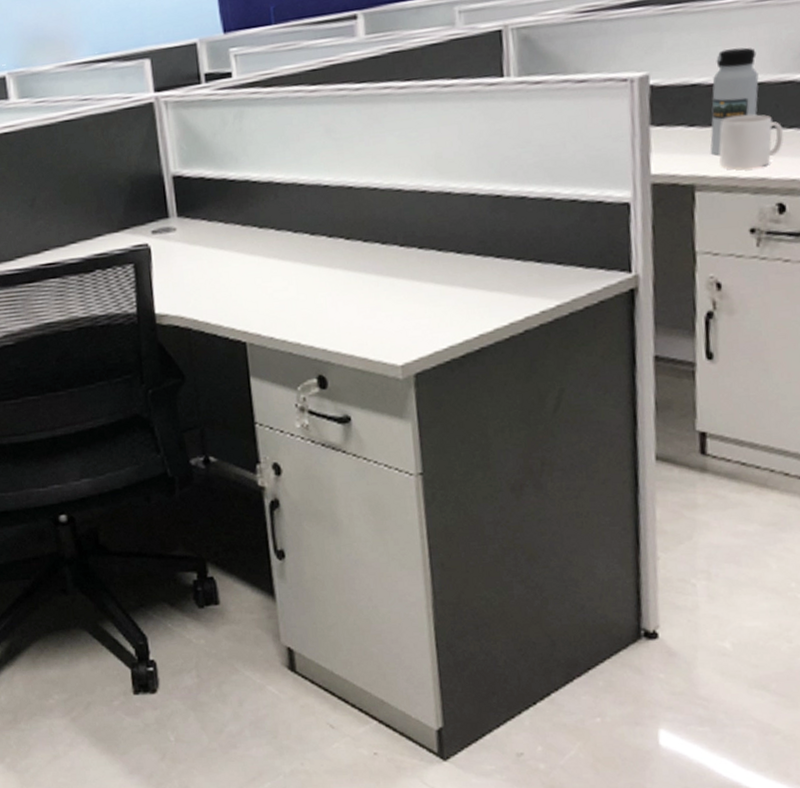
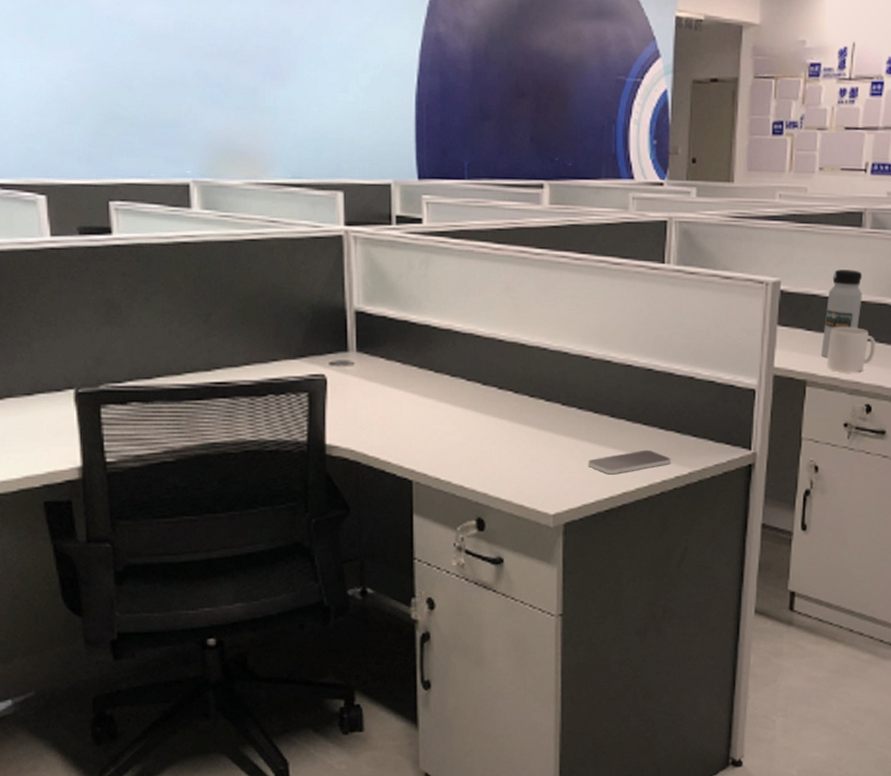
smartphone: none [435,284,534,317] -> present [588,450,671,475]

